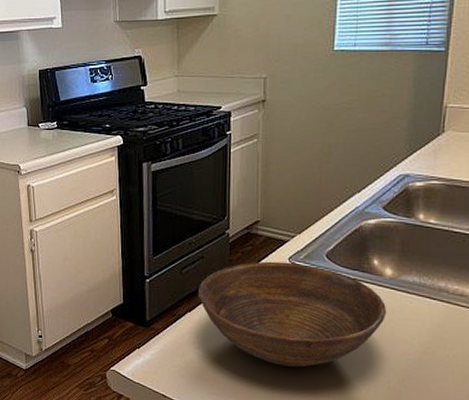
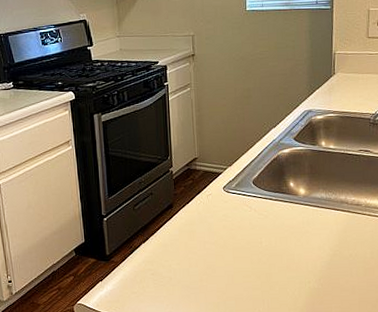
bowl: present [199,261,387,367] -> none [150,191,304,281]

